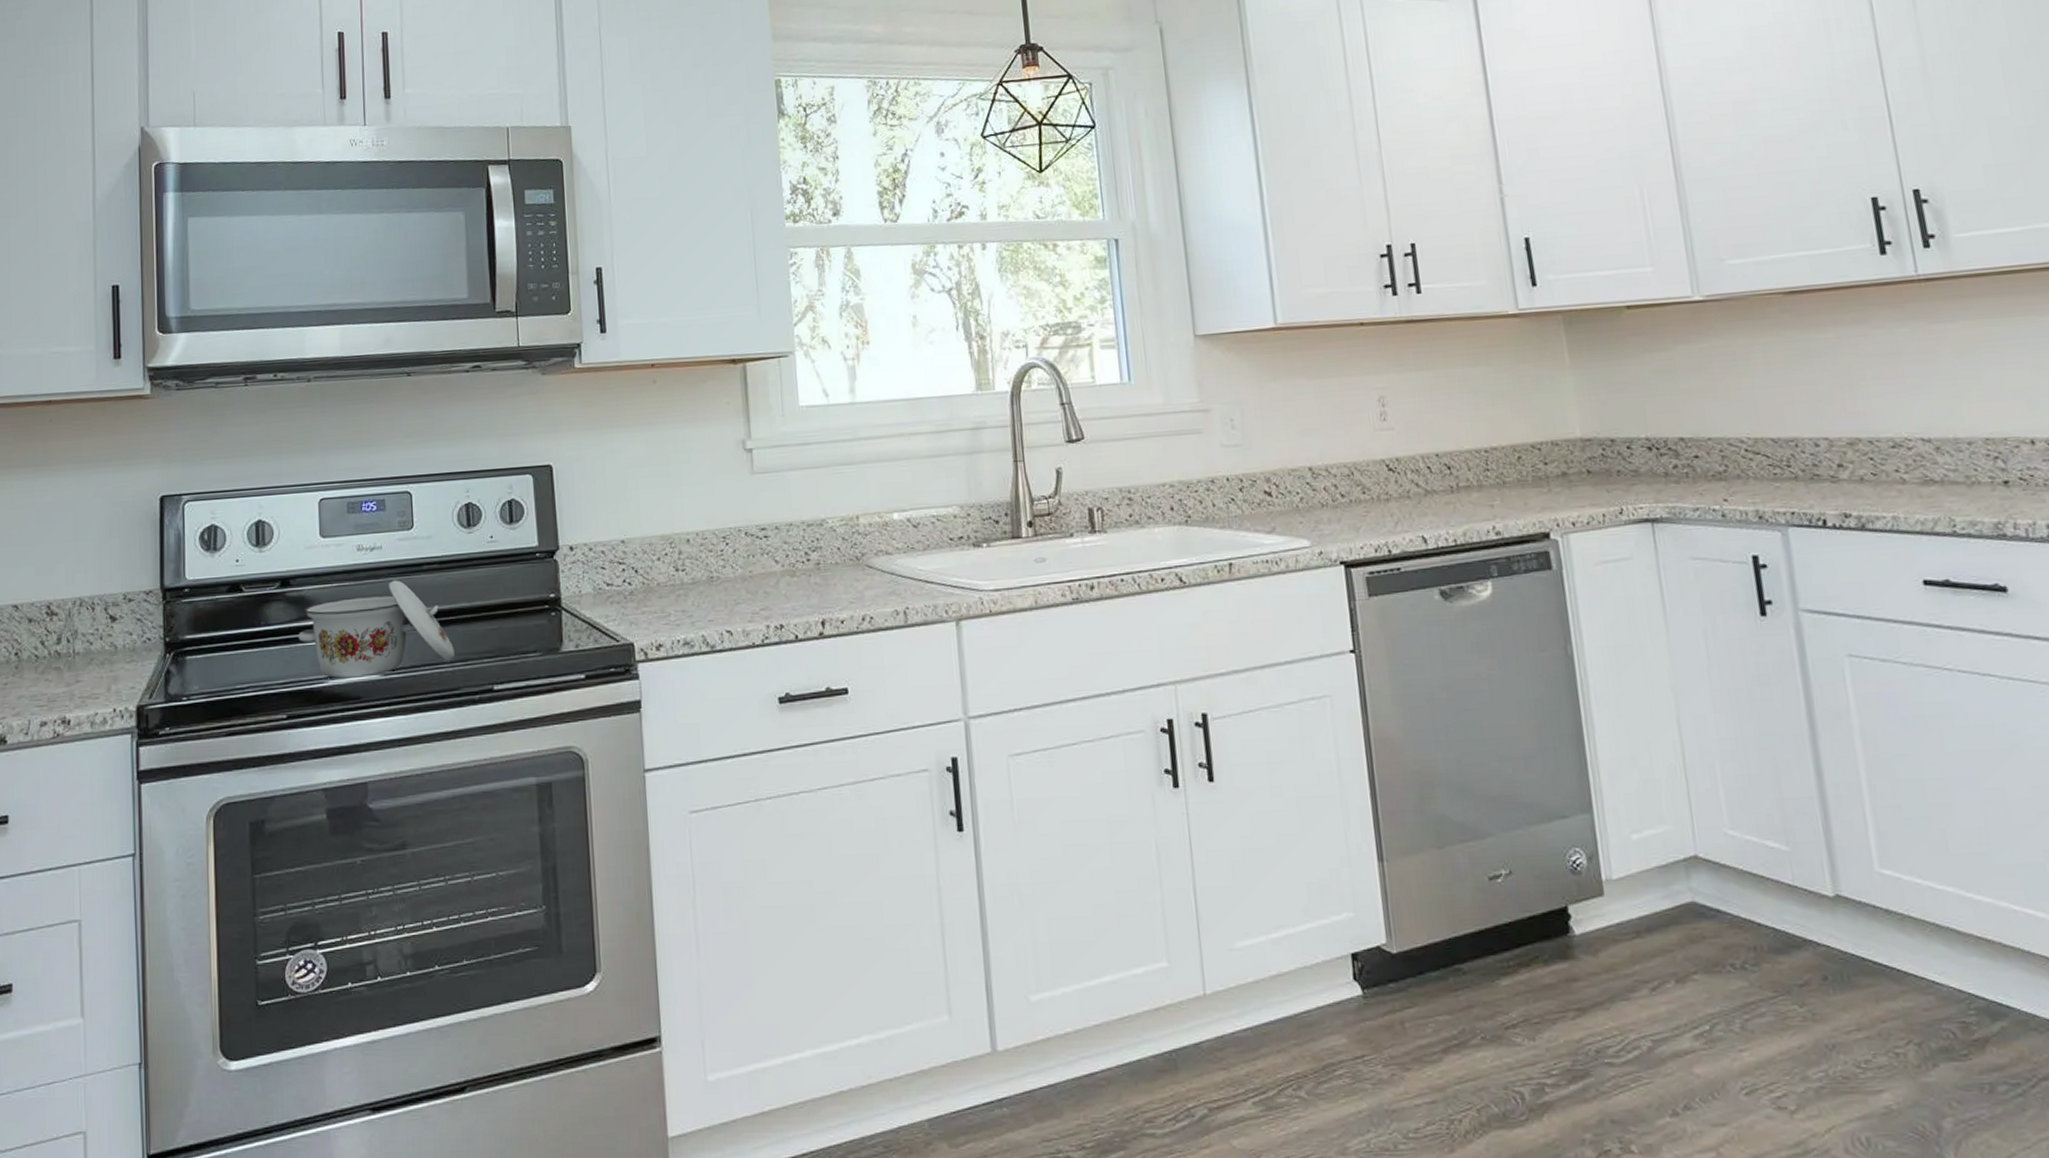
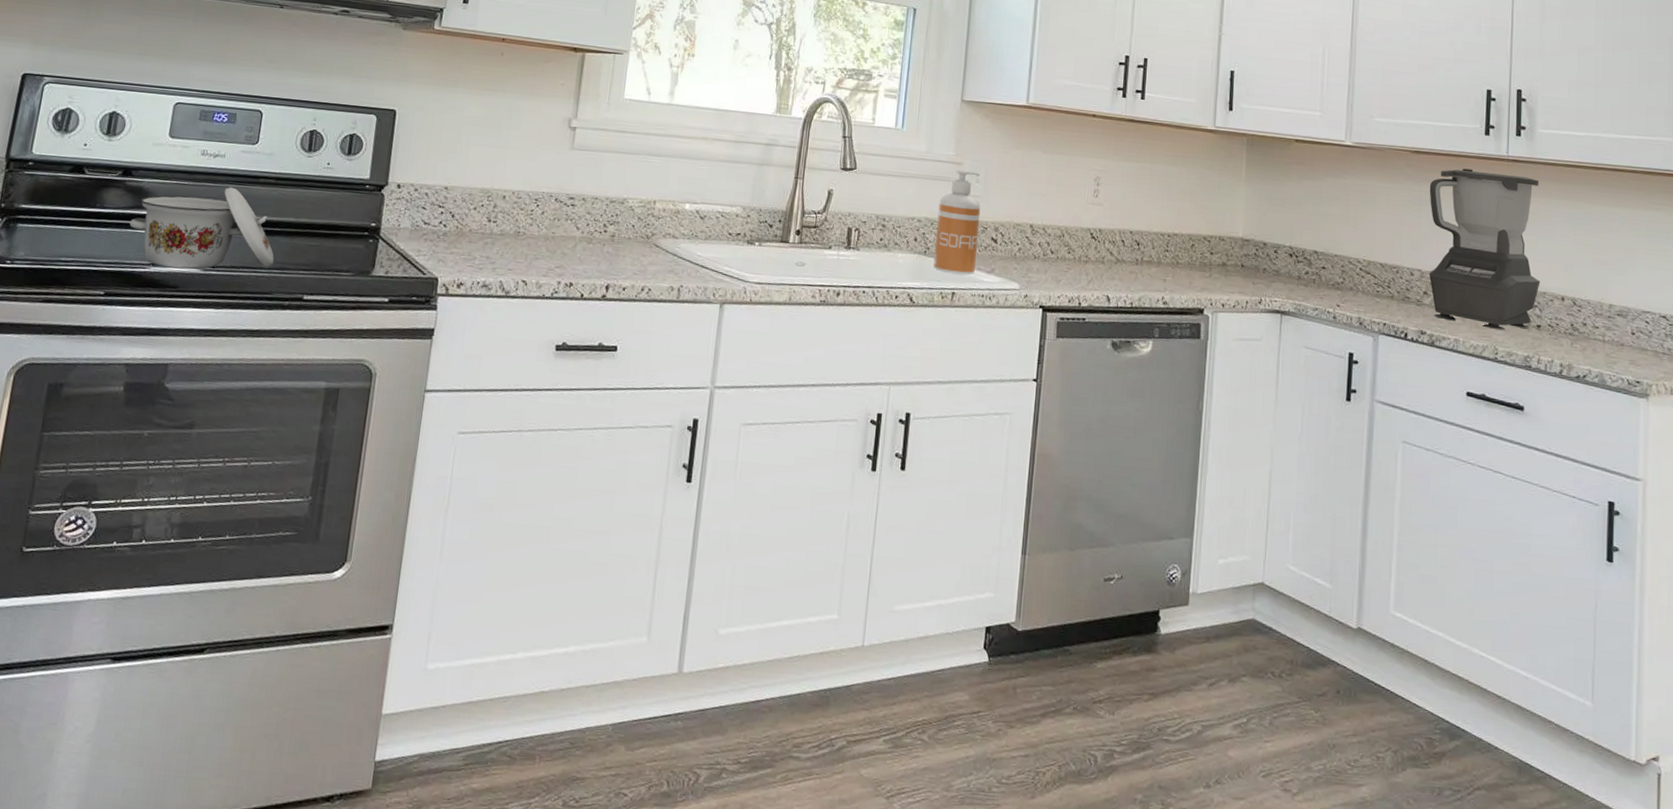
soap dispenser: none [1191,417,1252,542] -> present [932,170,981,276]
blender: none [1817,297,1997,496] -> present [1429,168,1540,331]

